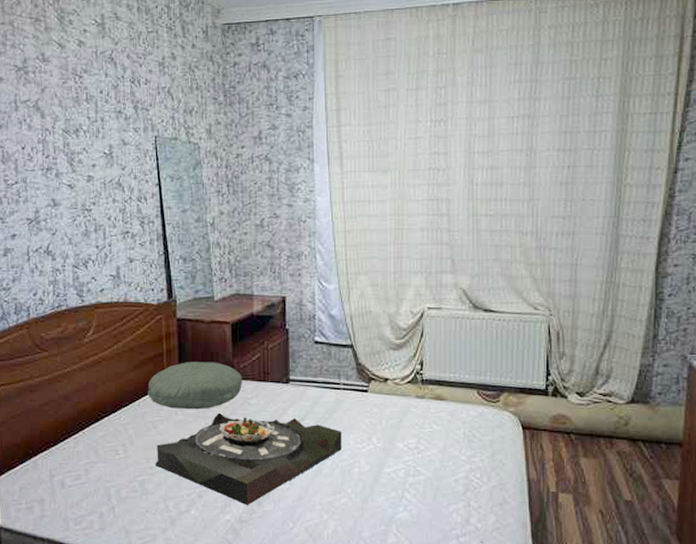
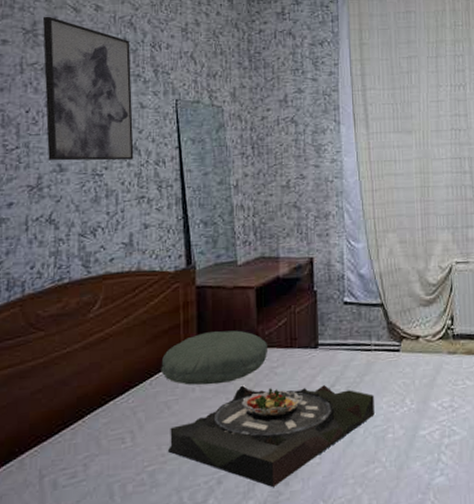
wall art: none [31,52,118,196] -> present [42,16,134,161]

